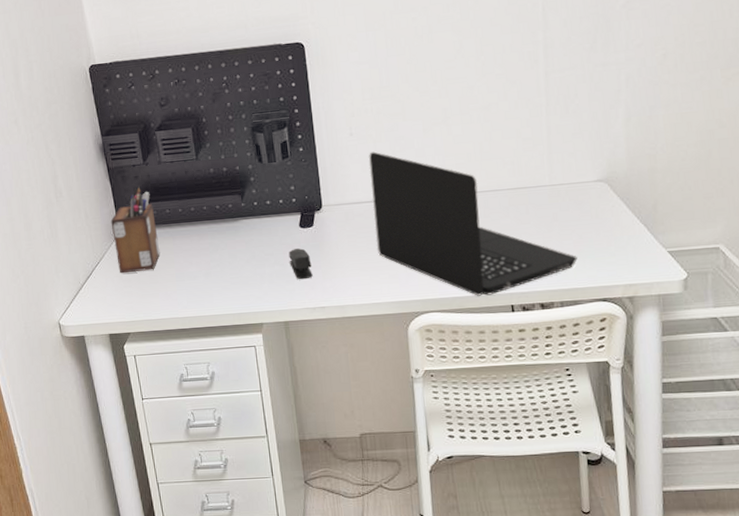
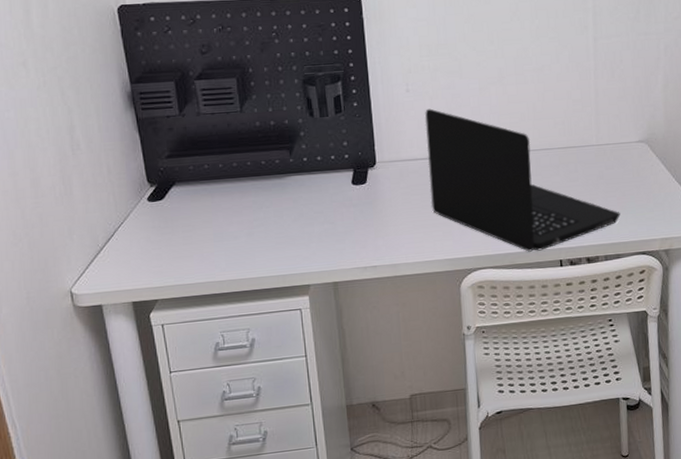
desk organizer: present [110,186,160,274] -> none [138,139,196,235]
stapler: present [288,248,313,280] -> none [339,206,365,239]

